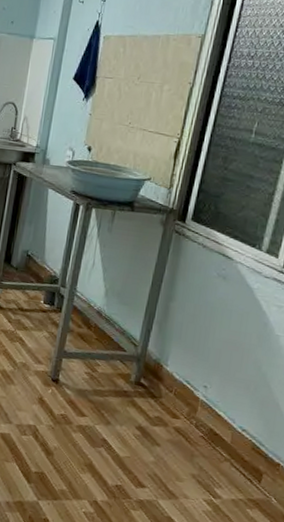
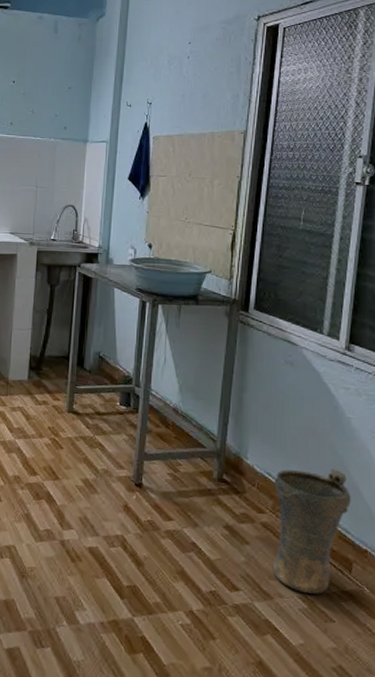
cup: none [181,379,270,500] -> present [272,468,351,594]

